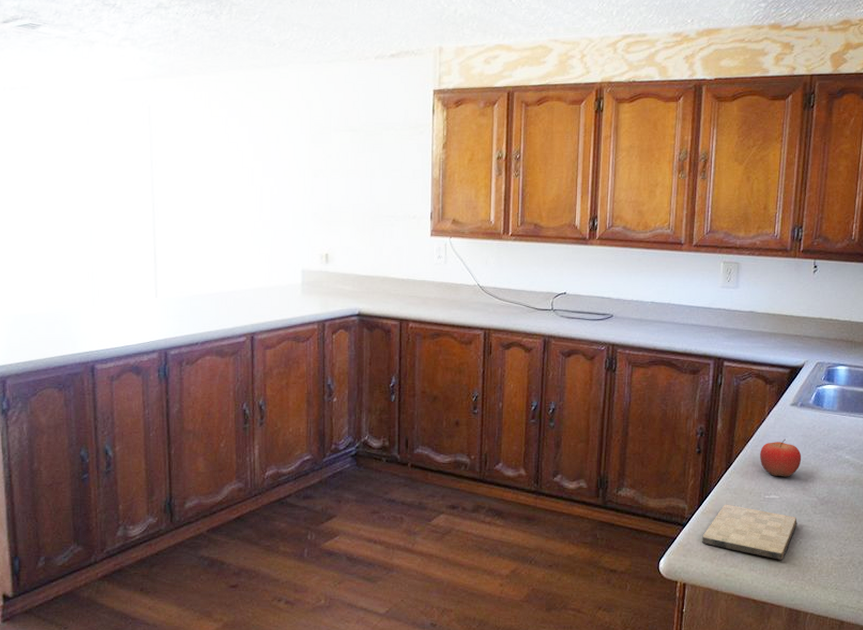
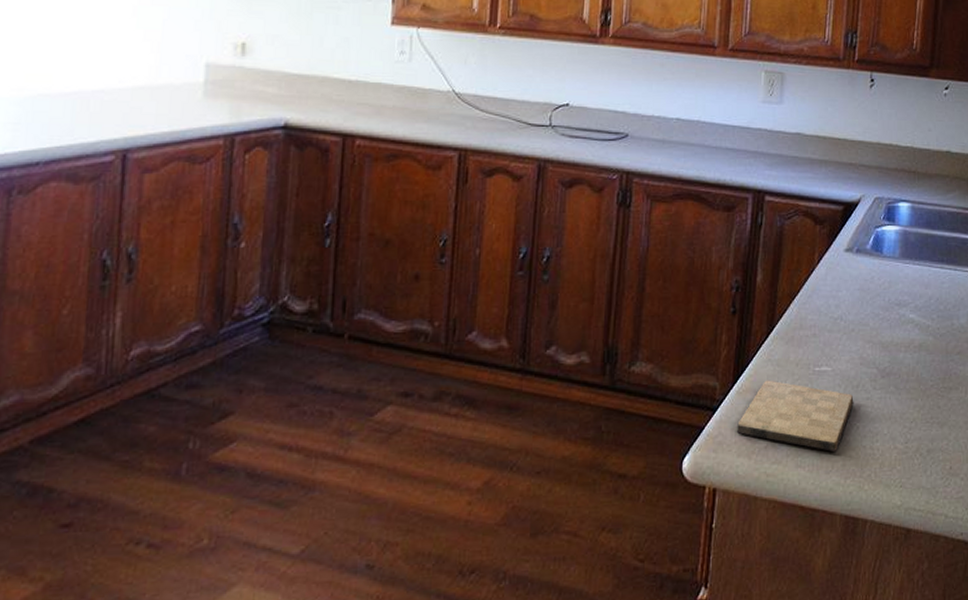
fruit: present [760,438,802,477] -> none [809,293,858,343]

